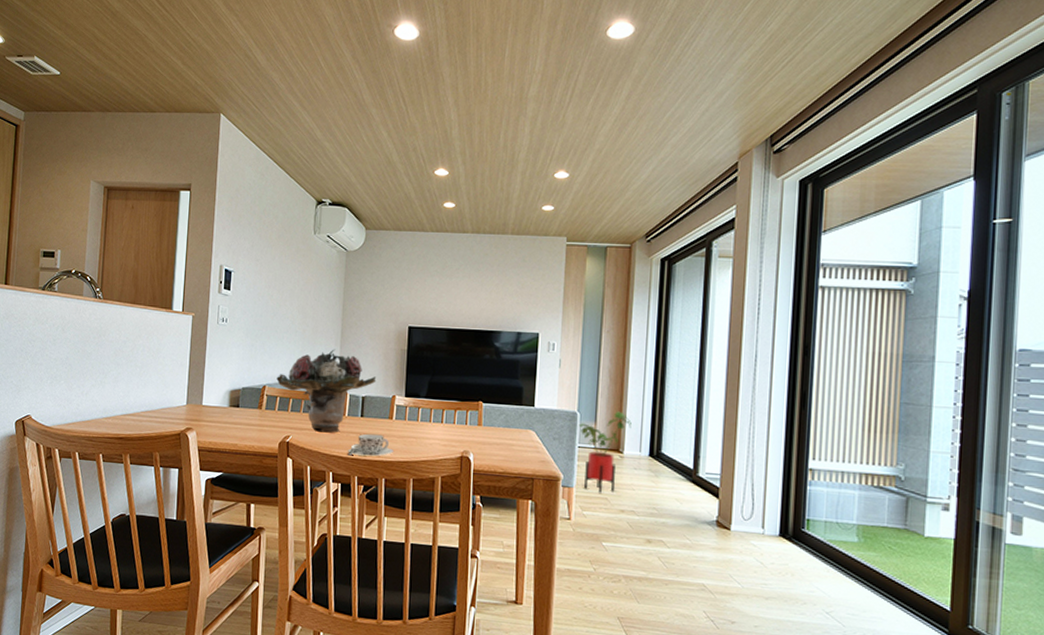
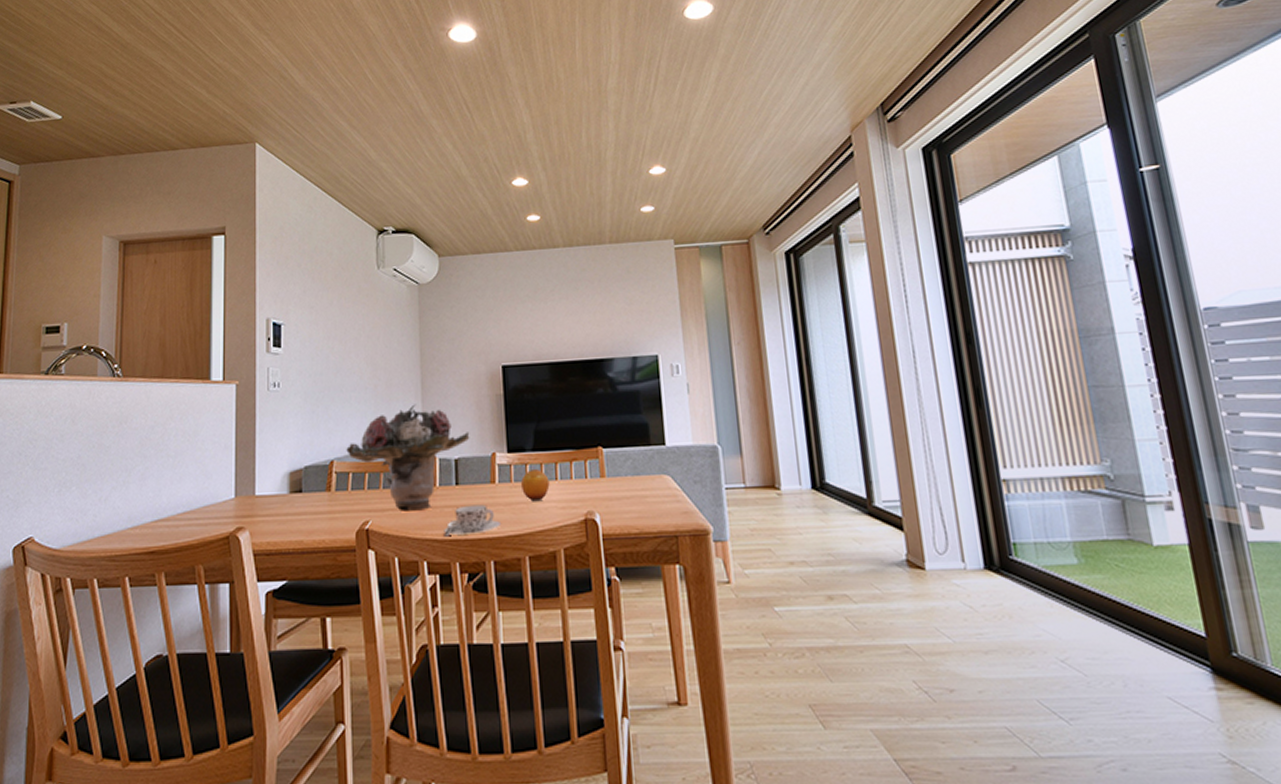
fruit: none [412,412,436,438] -> present [520,469,550,502]
house plant: present [578,411,632,494] -> none [721,438,785,545]

